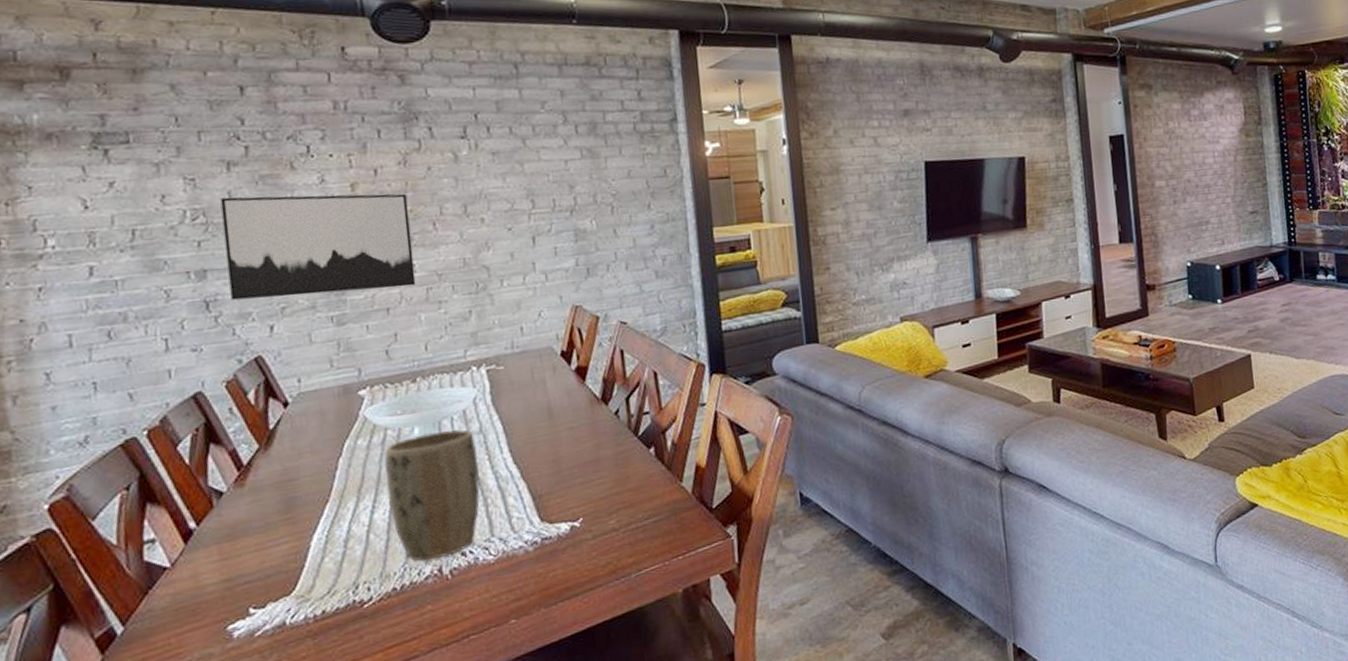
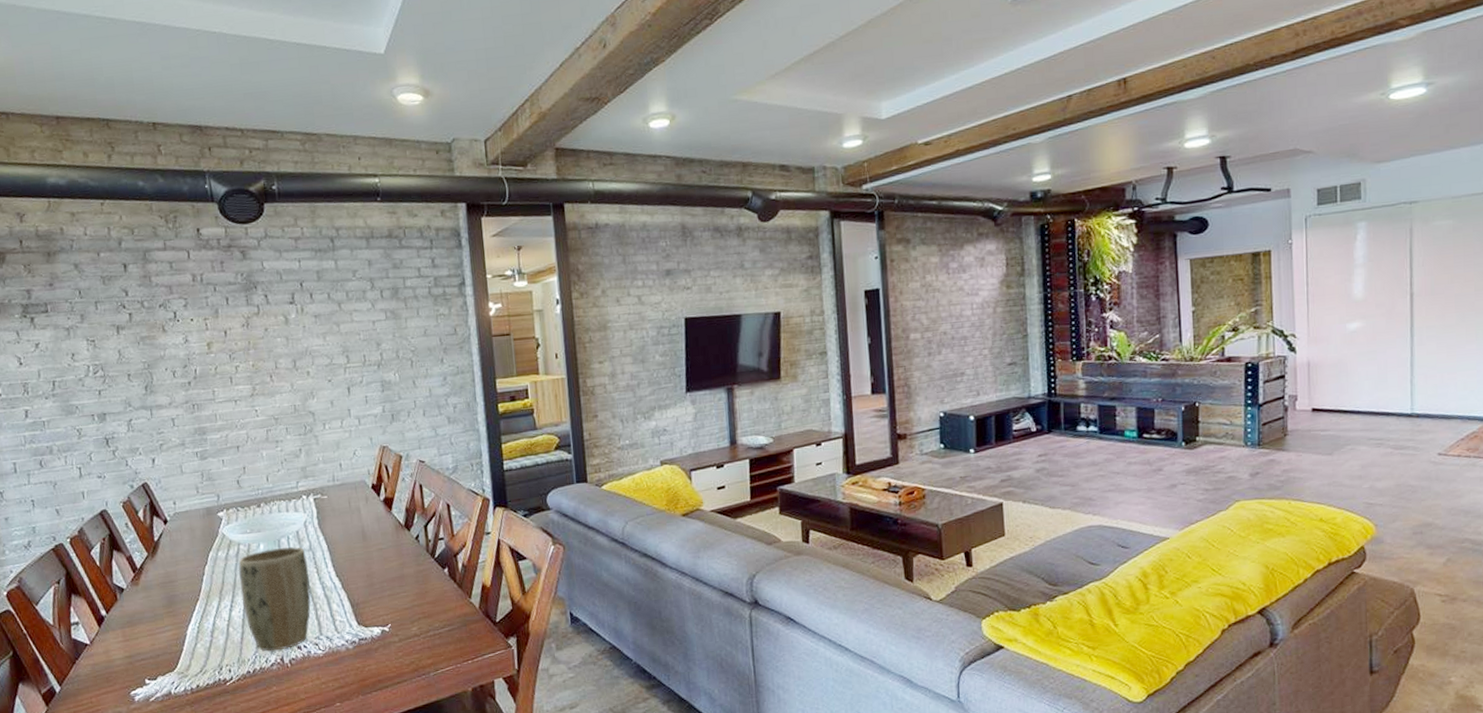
wall art: present [220,193,416,300] -> none [113,351,259,438]

